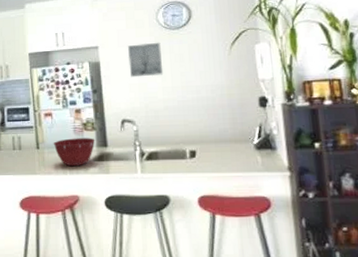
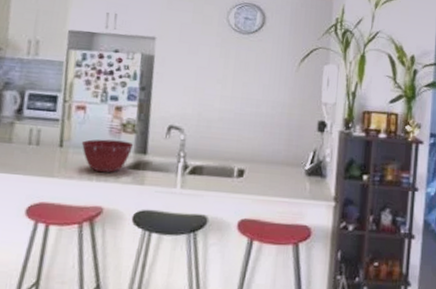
wall art: present [128,42,164,78] -> none [187,42,227,82]

